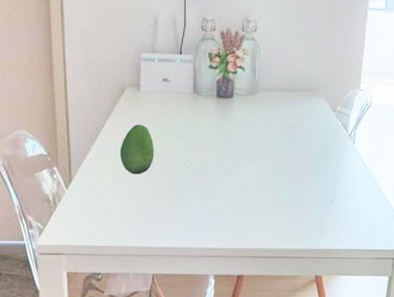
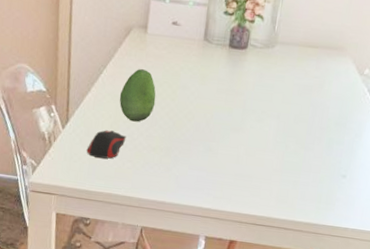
computer mouse: none [92,185,130,213] -> present [86,130,126,159]

